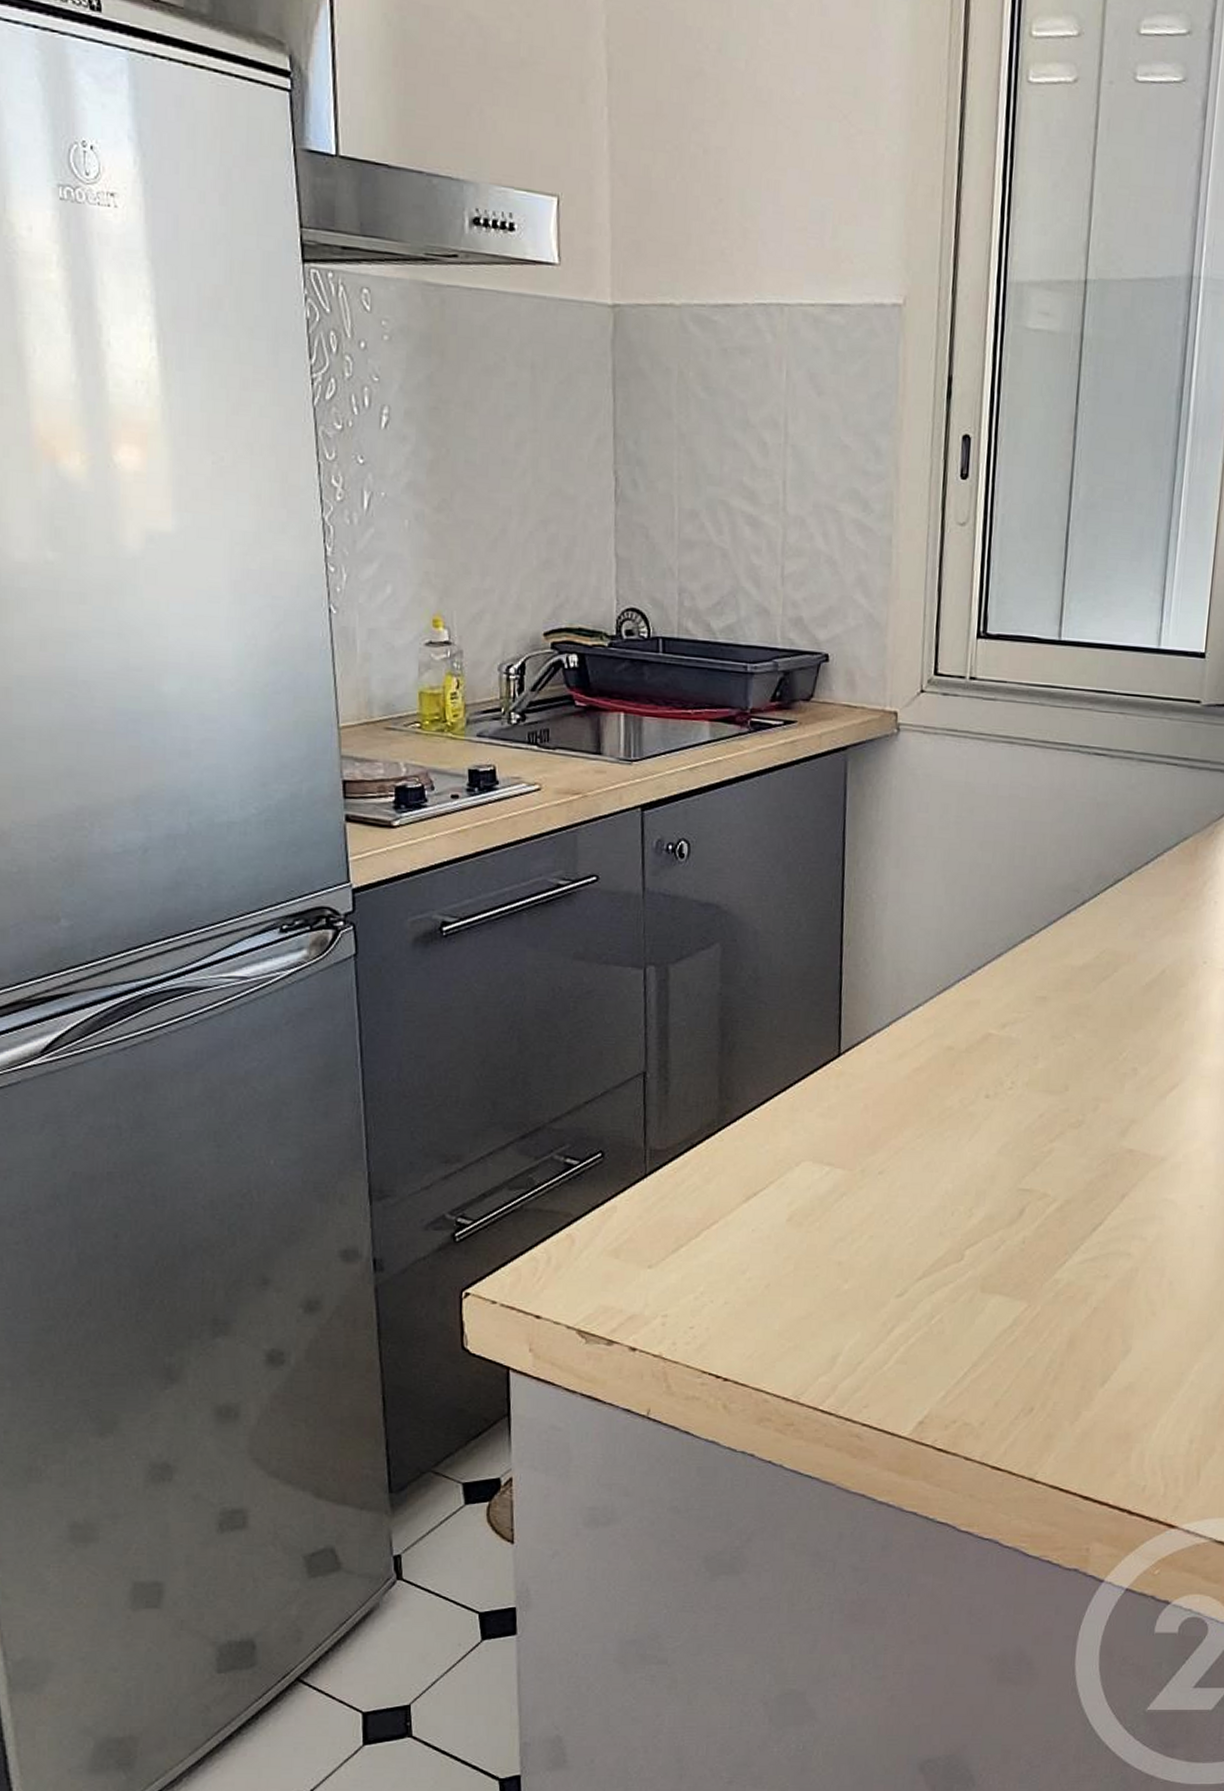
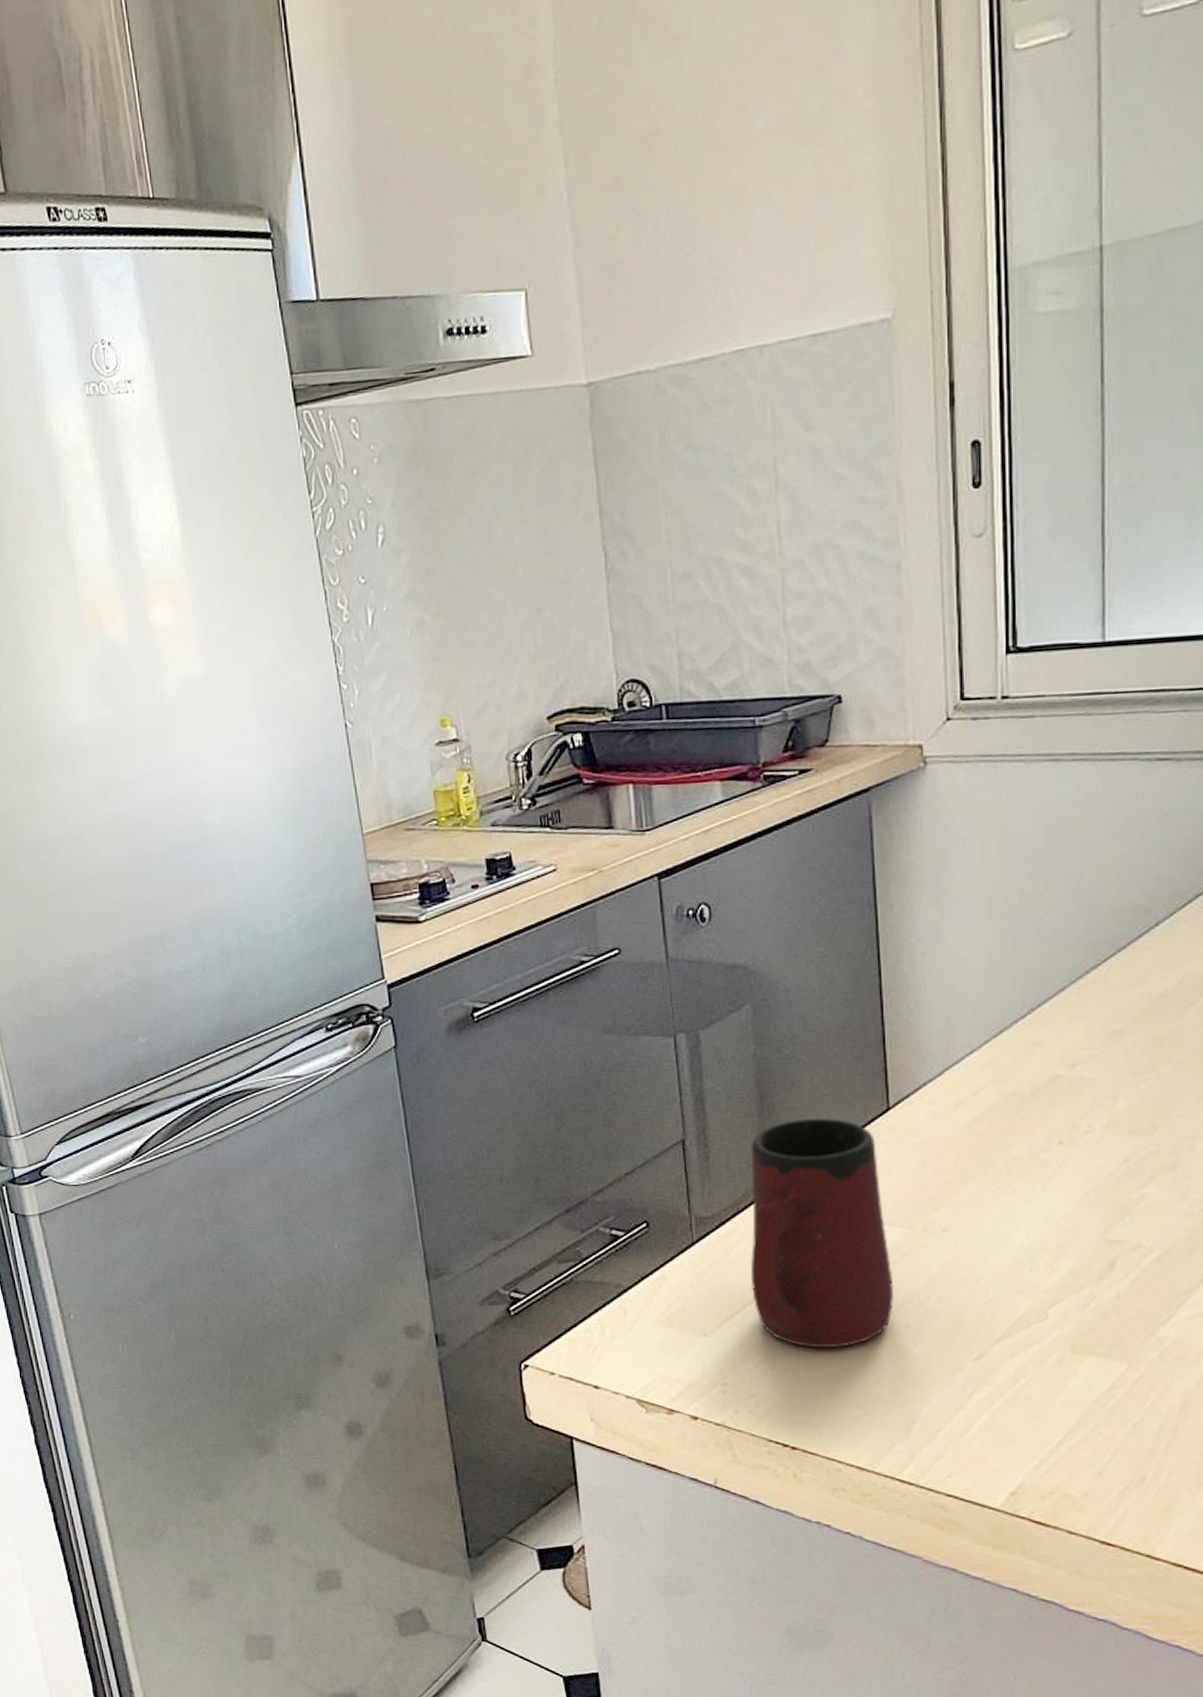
mug: none [698,1058,831,1283] -> present [750,1118,895,1349]

